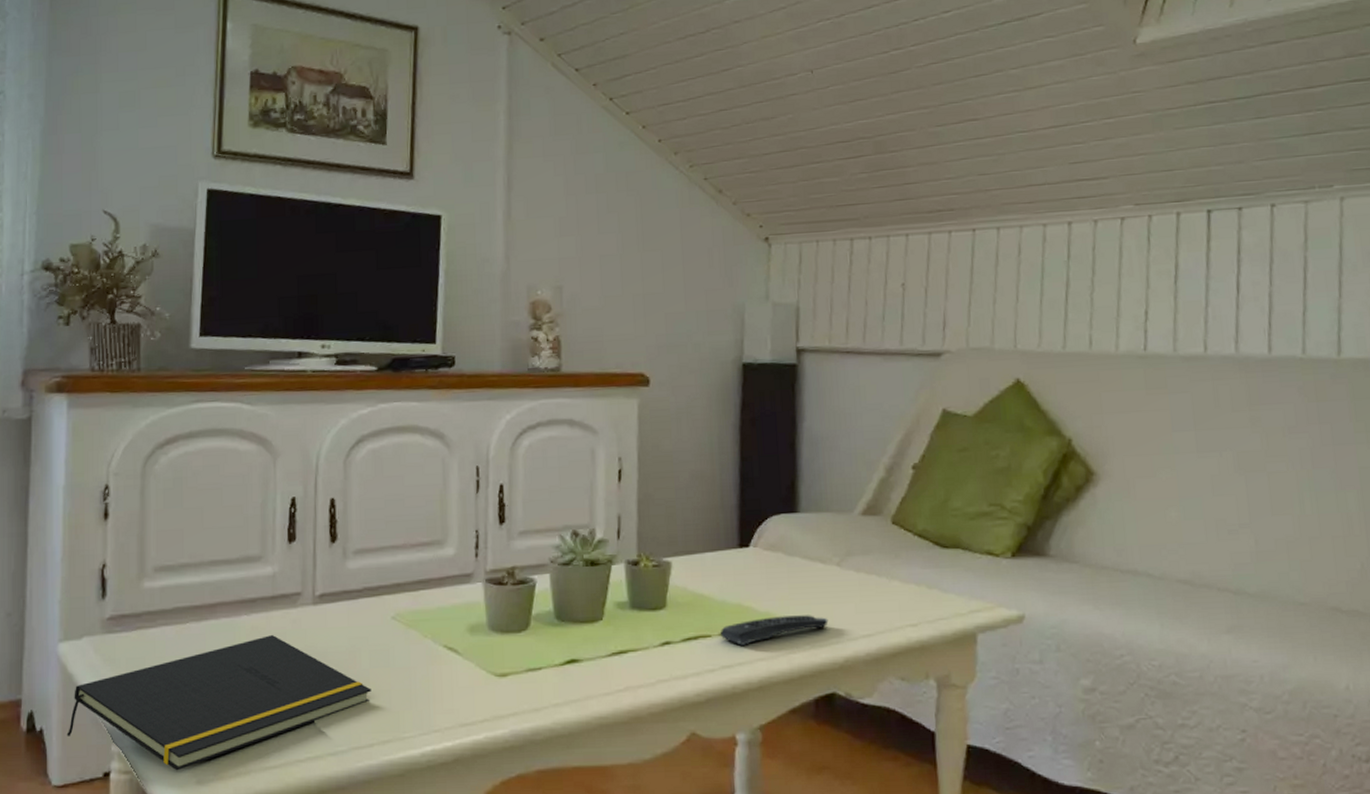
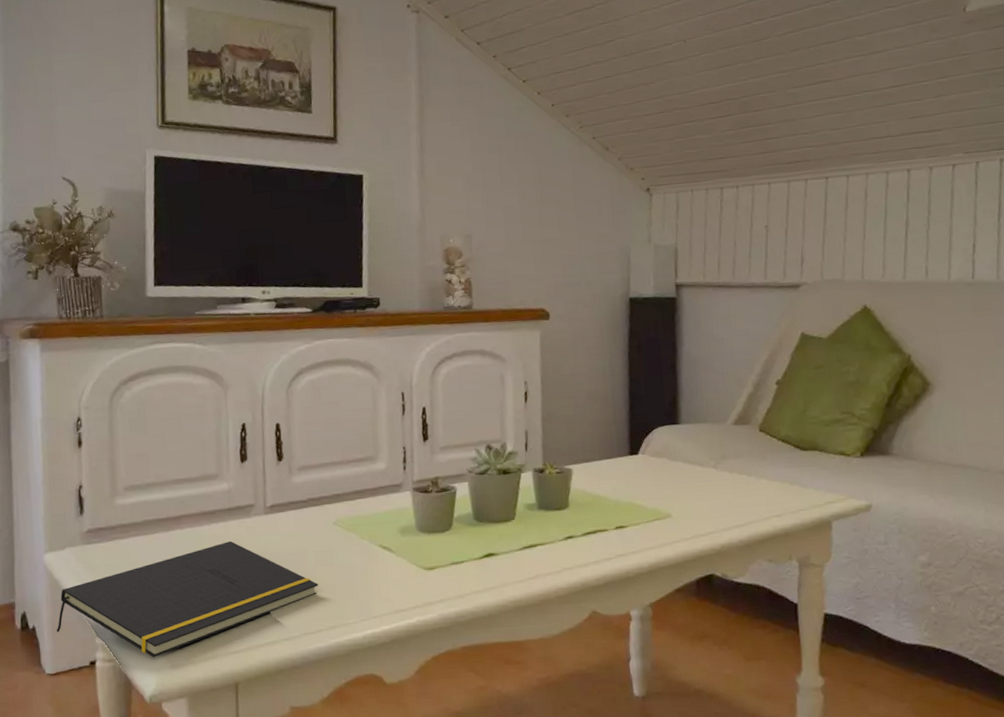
remote control: present [721,615,829,646] -> none [615,510,707,537]

